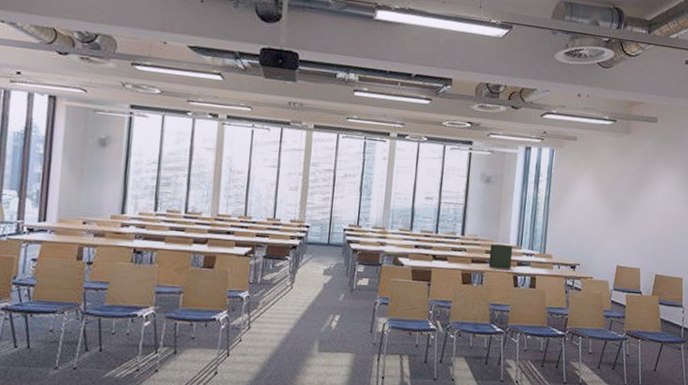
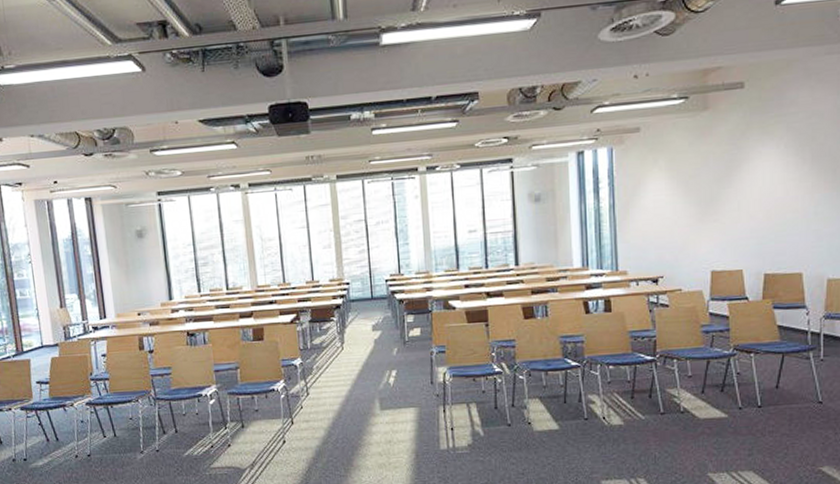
binder: present [488,244,513,270] -> none [551,268,579,297]

